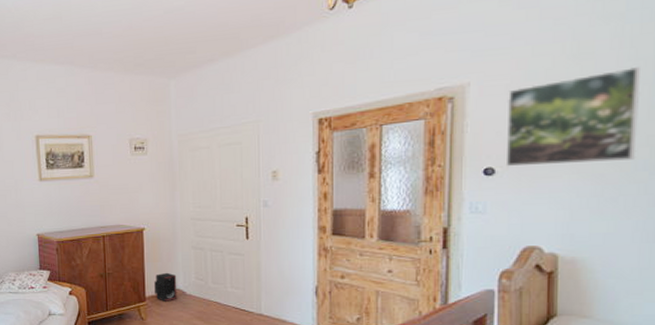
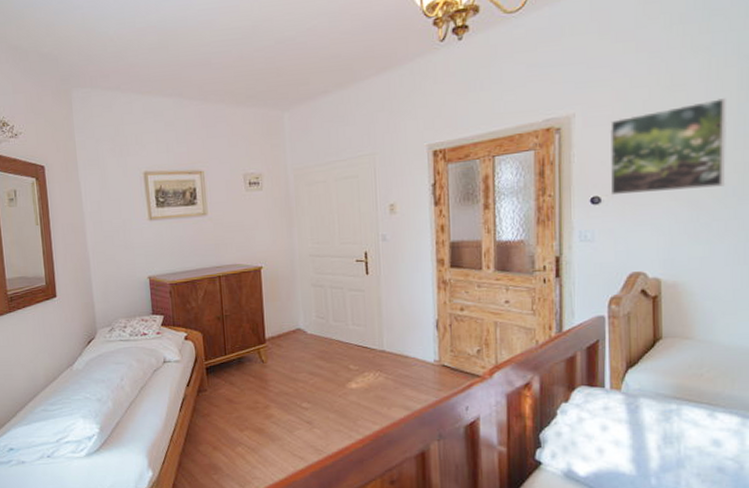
stereo: present [154,272,178,302] -> none [274,312,299,342]

